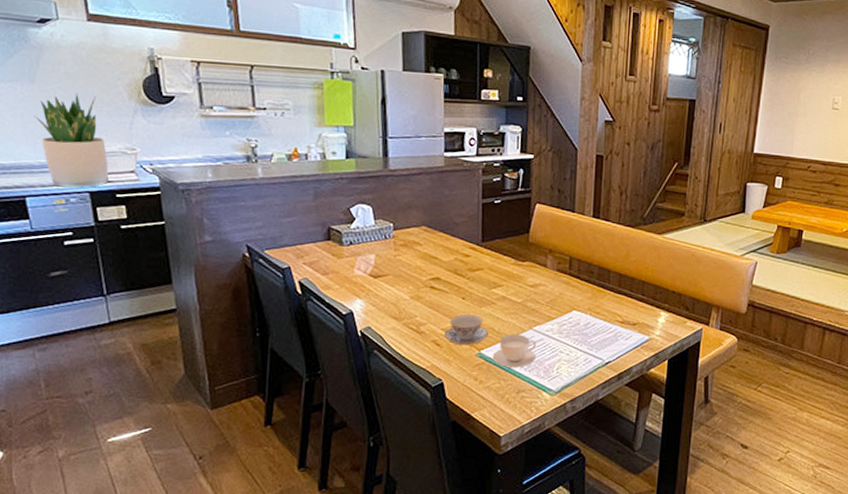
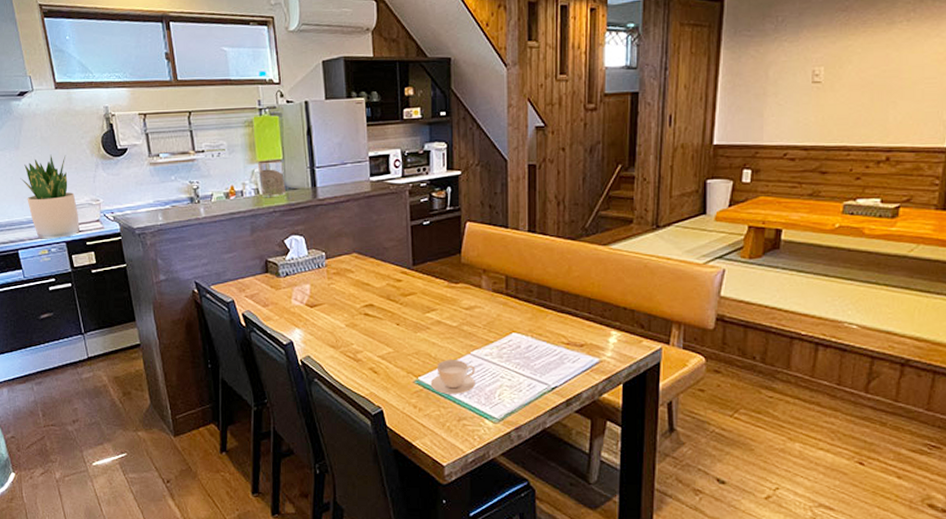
jar: none [325,125,356,165] -> present [257,160,287,198]
teacup: present [444,314,488,346] -> none [380,340,425,372]

